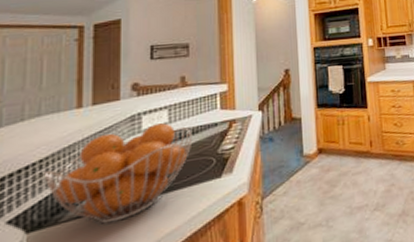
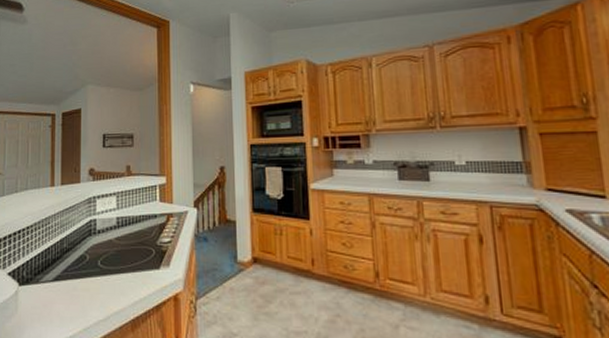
fruit basket: present [44,123,193,224] -> none [30,208,136,291]

